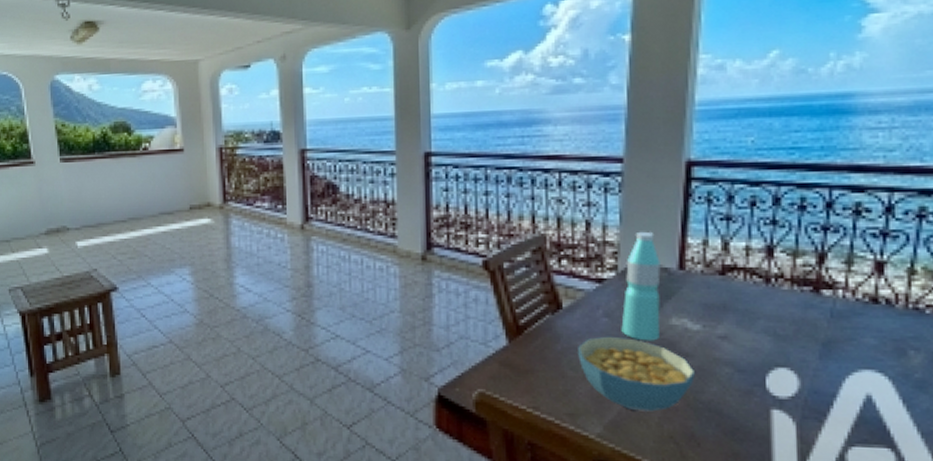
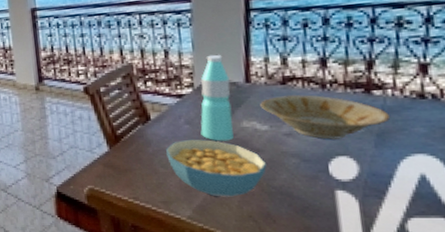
bowl: none [694,288,840,347] -> present [260,94,391,140]

